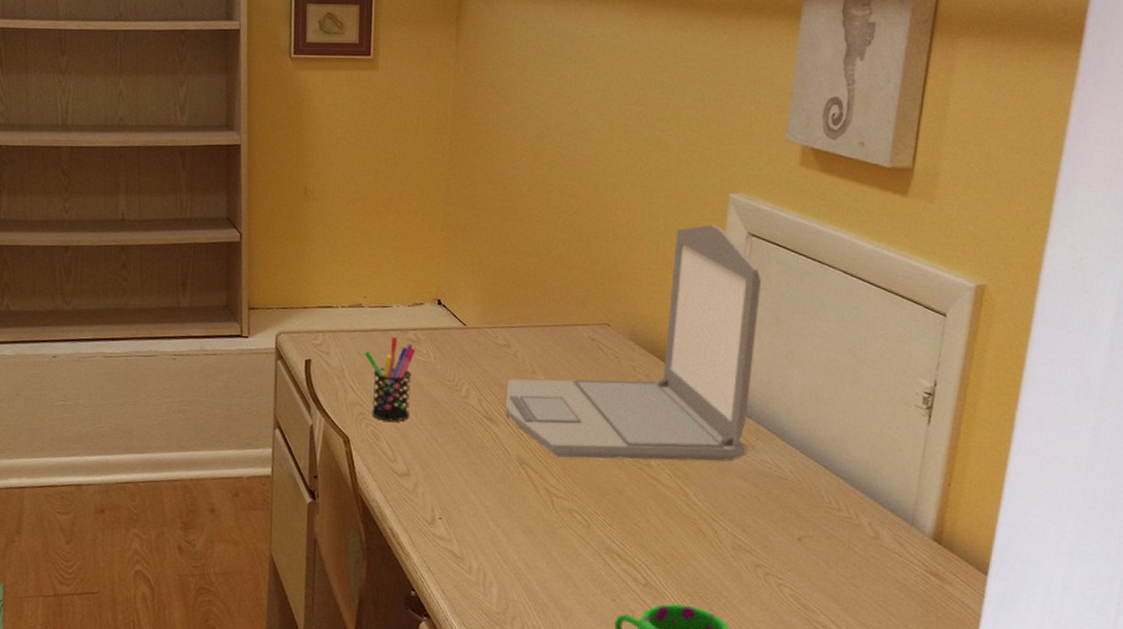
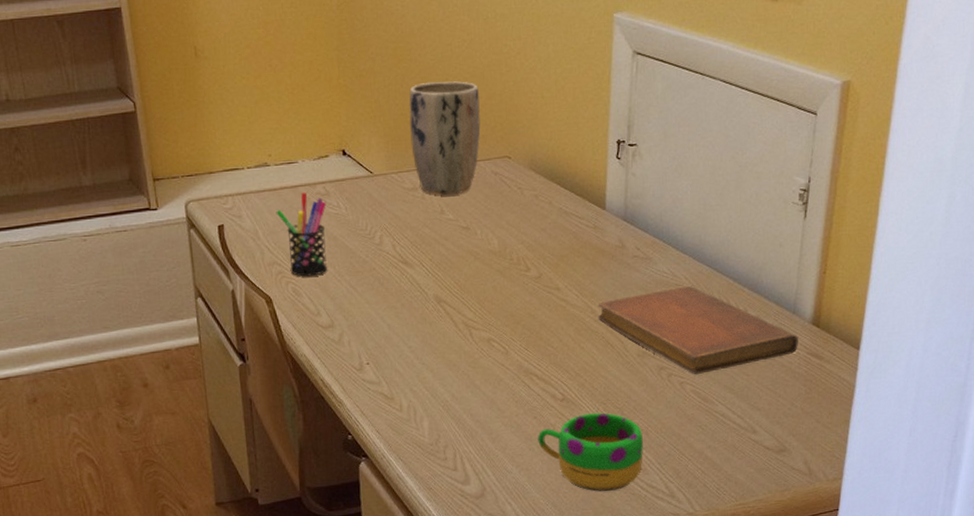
laptop: present [505,224,761,462] -> none [418,46,649,293]
plant pot: none [508,243,583,357] -> present [409,81,481,196]
notebook: none [691,480,916,579] -> present [598,285,798,375]

